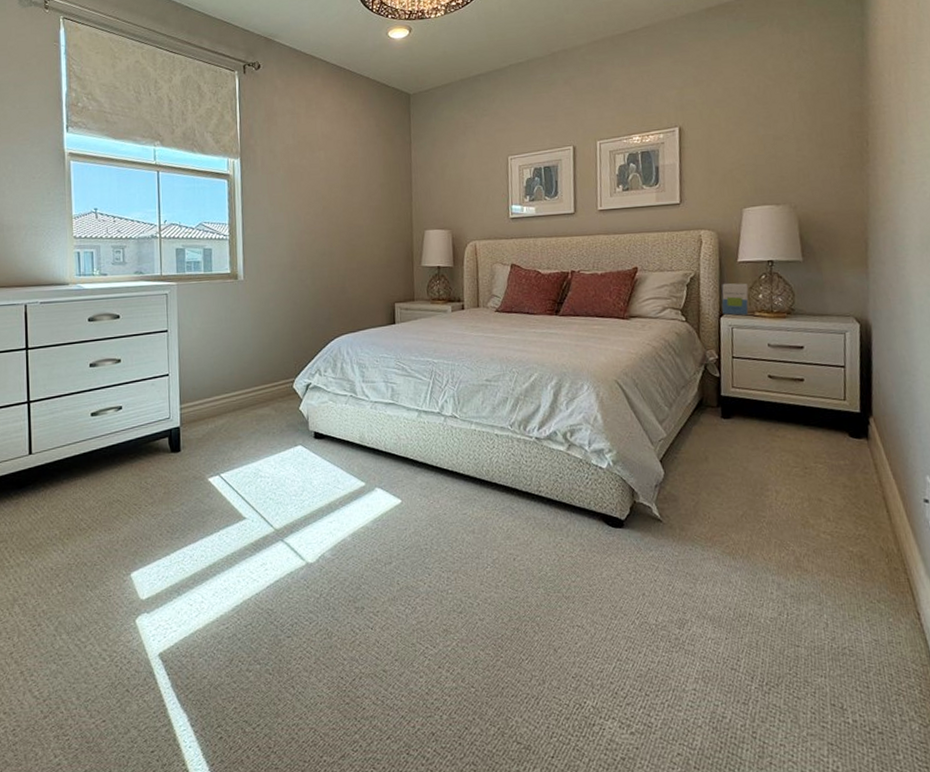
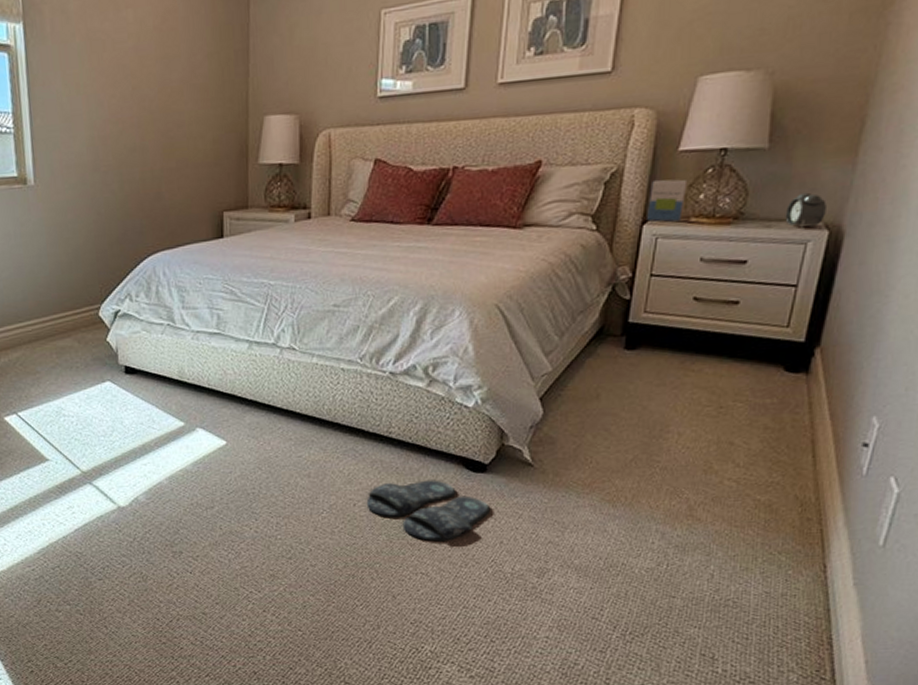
slippers: none [524,535,632,594] -> present [366,480,491,542]
alarm clock: none [824,294,855,321] -> present [785,192,827,228]

